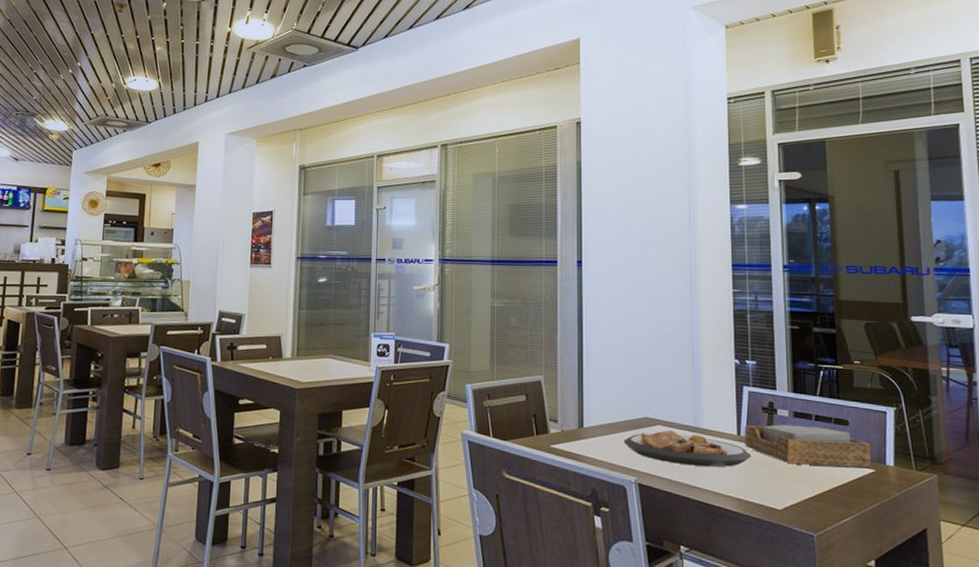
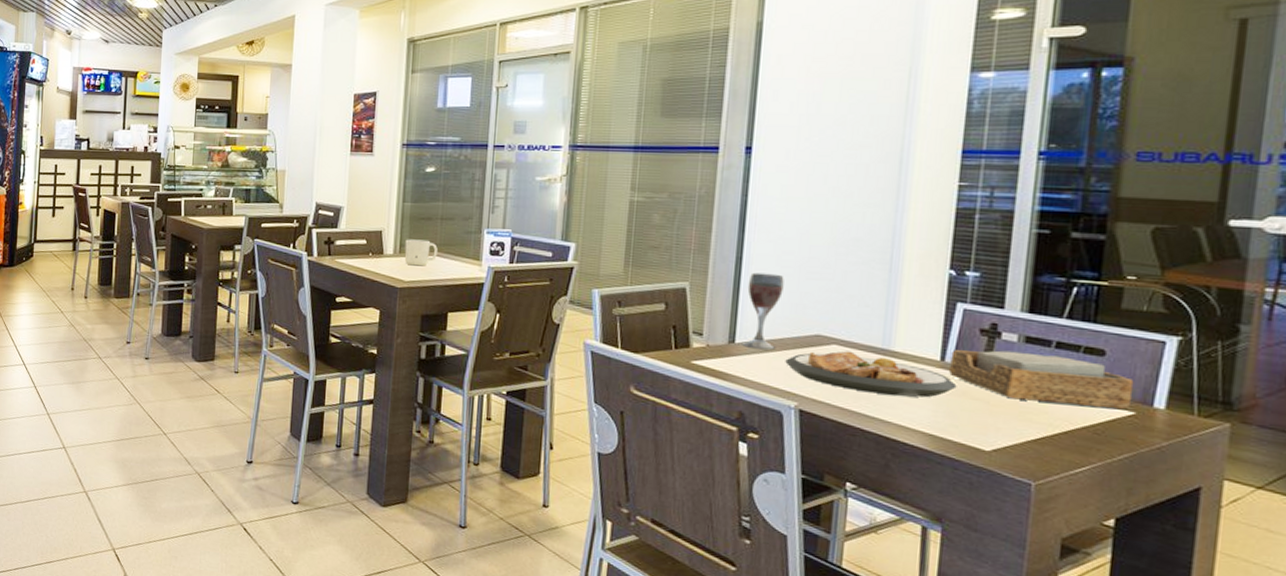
mug: none [301,343,331,368] -> present [404,239,438,266]
cup: none [588,366,616,433] -> present [741,272,784,351]

